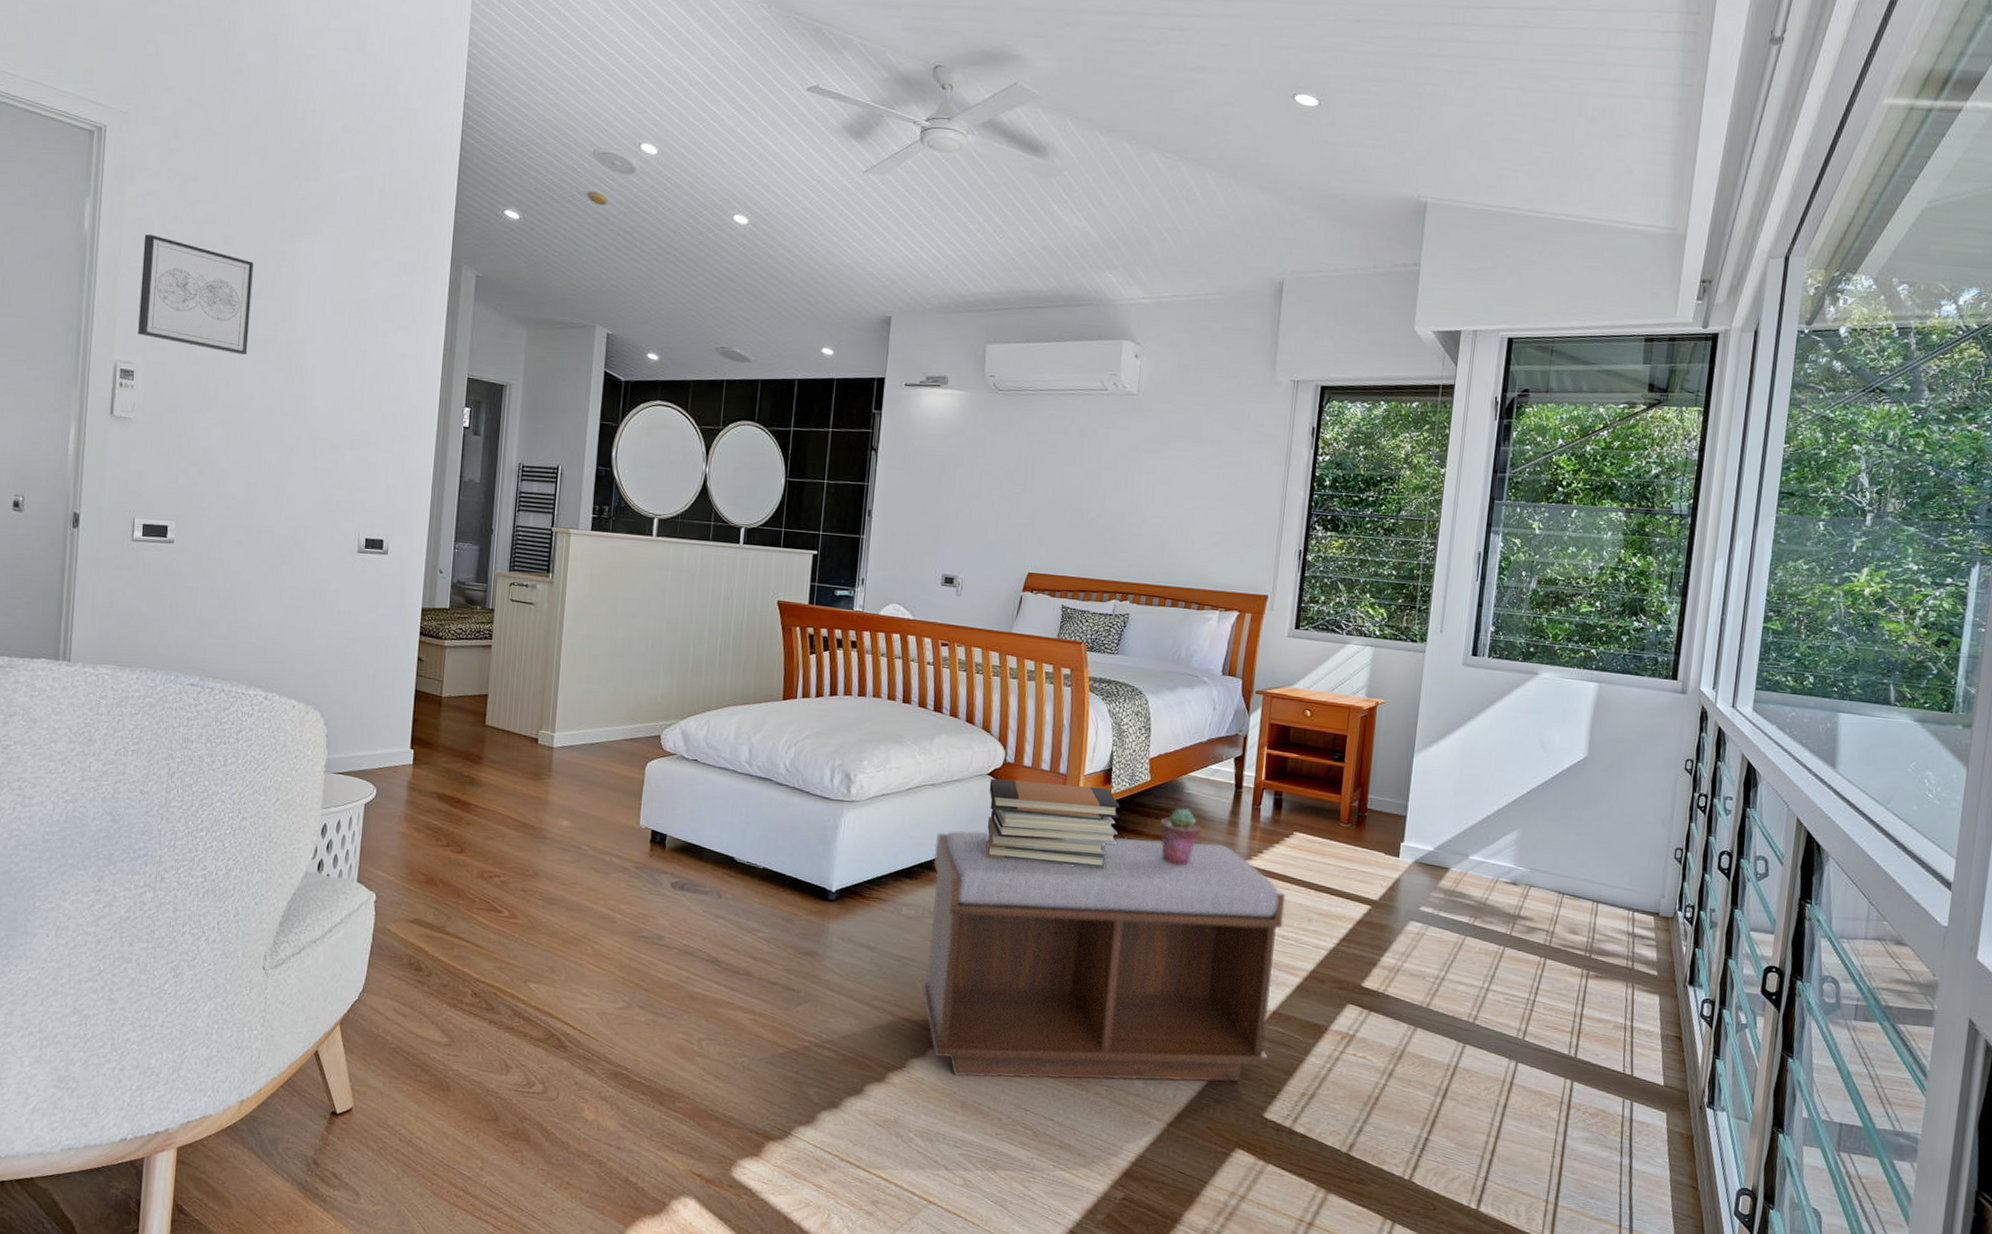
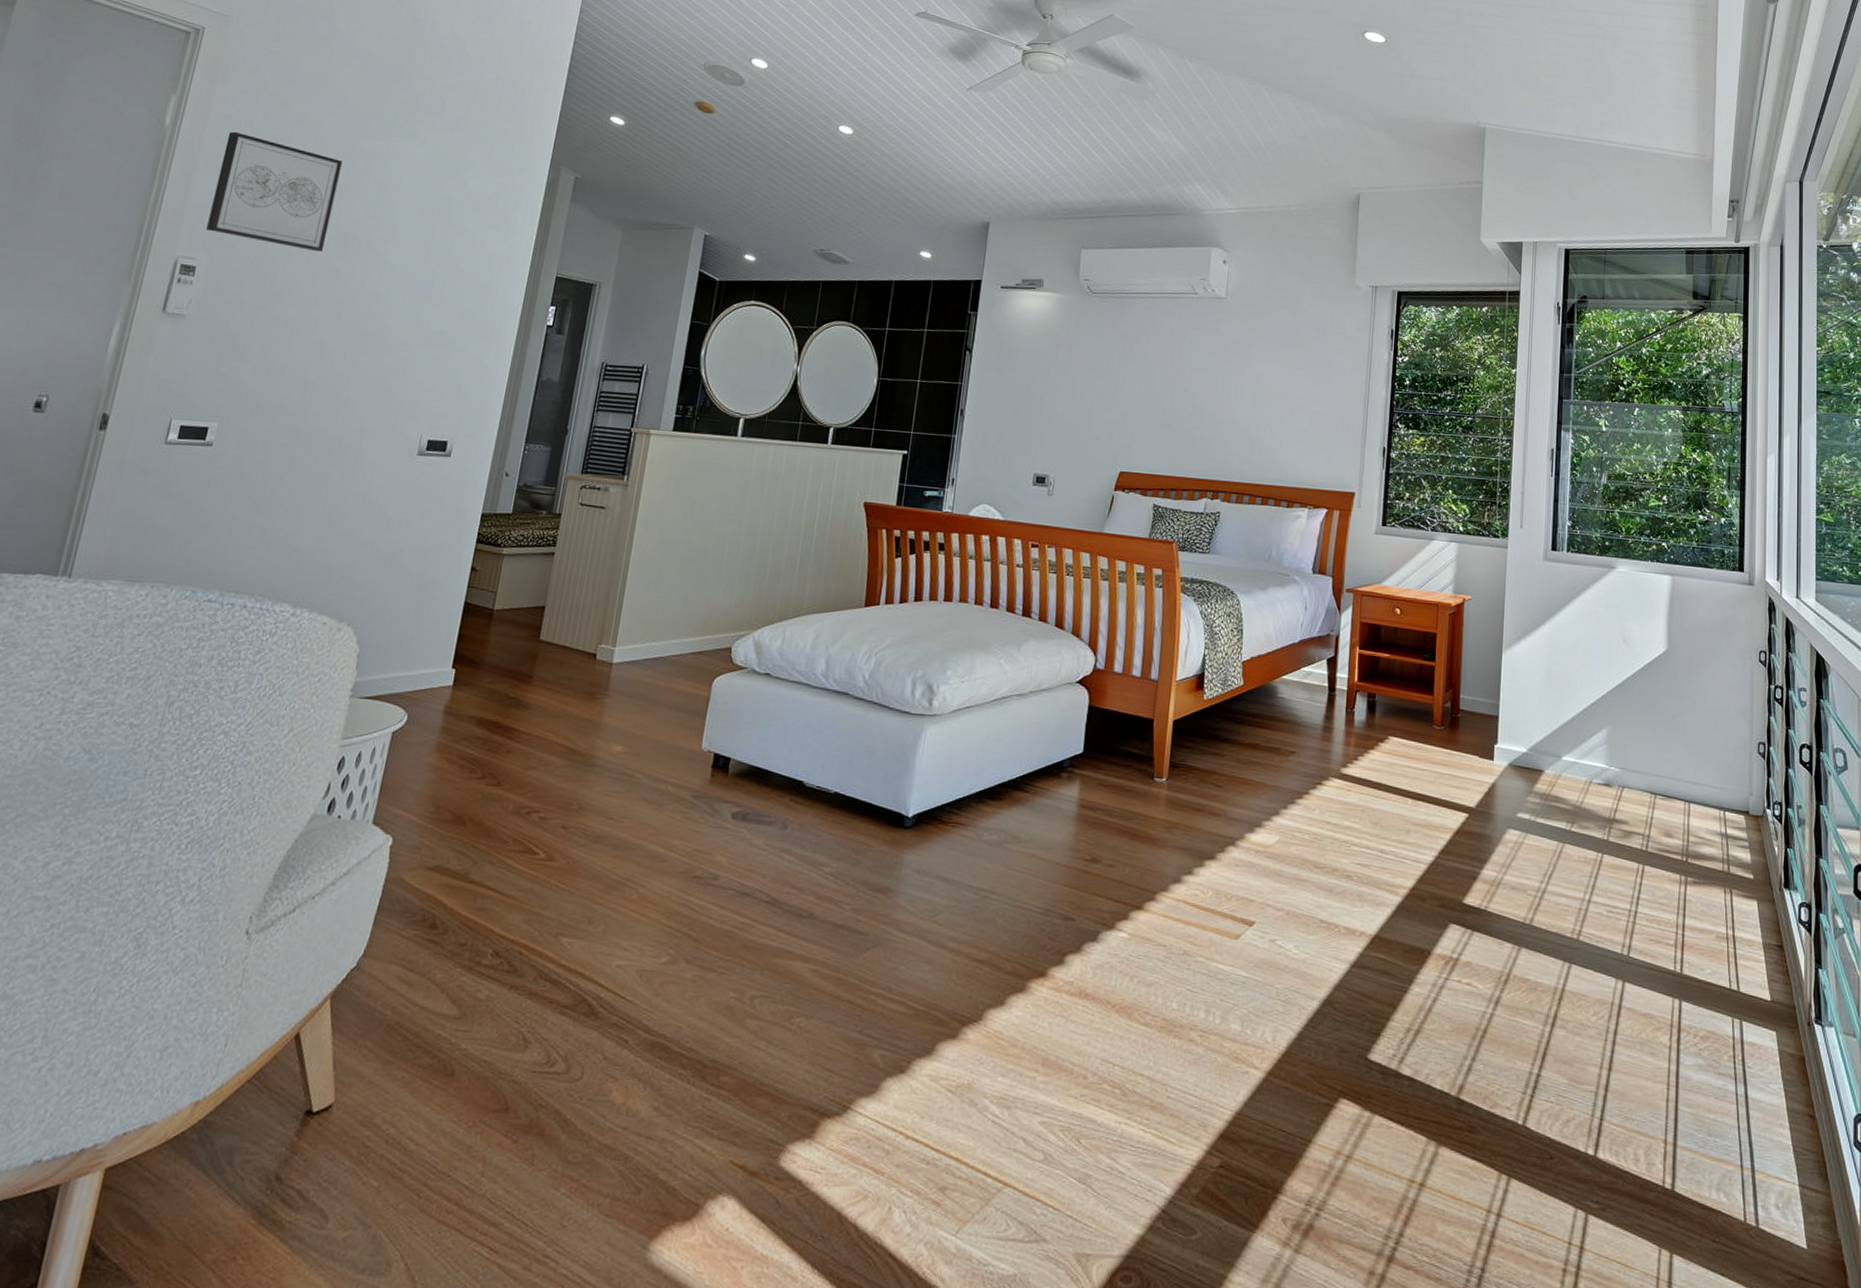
bench: present [921,830,1286,1083] -> none [1002,744,1383,1028]
book stack: present [986,778,1120,868] -> none [1074,686,1213,781]
potted succulent: present [1158,808,1201,865] -> none [1252,713,1296,775]

